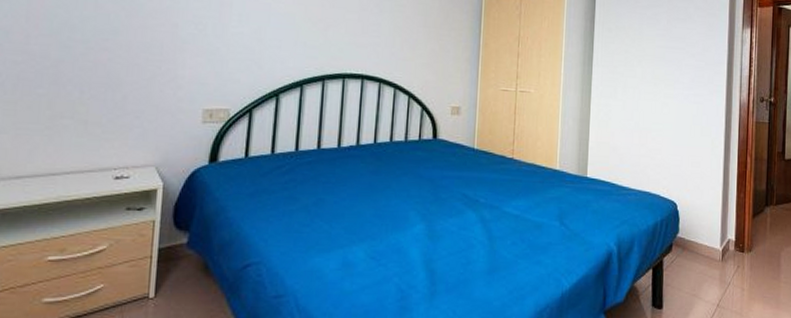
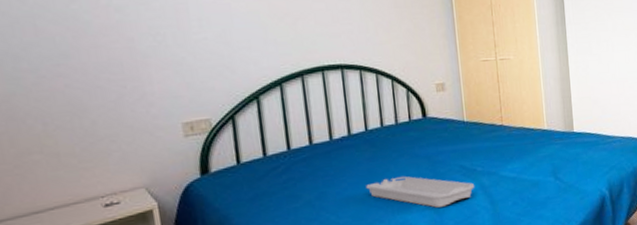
serving tray: none [364,194,475,234] -> present [366,176,475,208]

